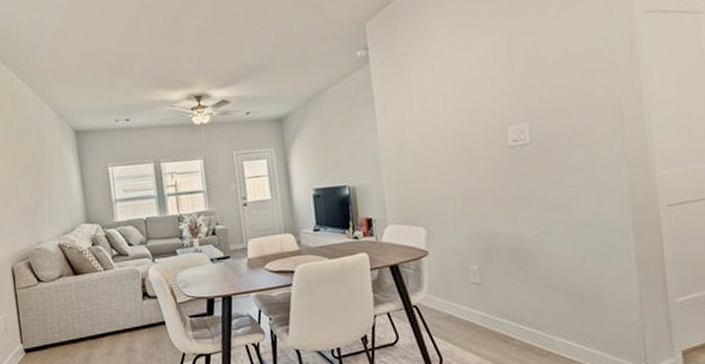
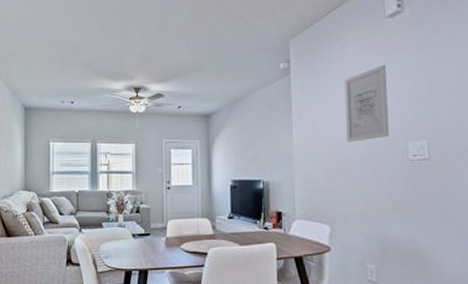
wall art: none [431,40,485,133] -> present [344,64,389,142]

